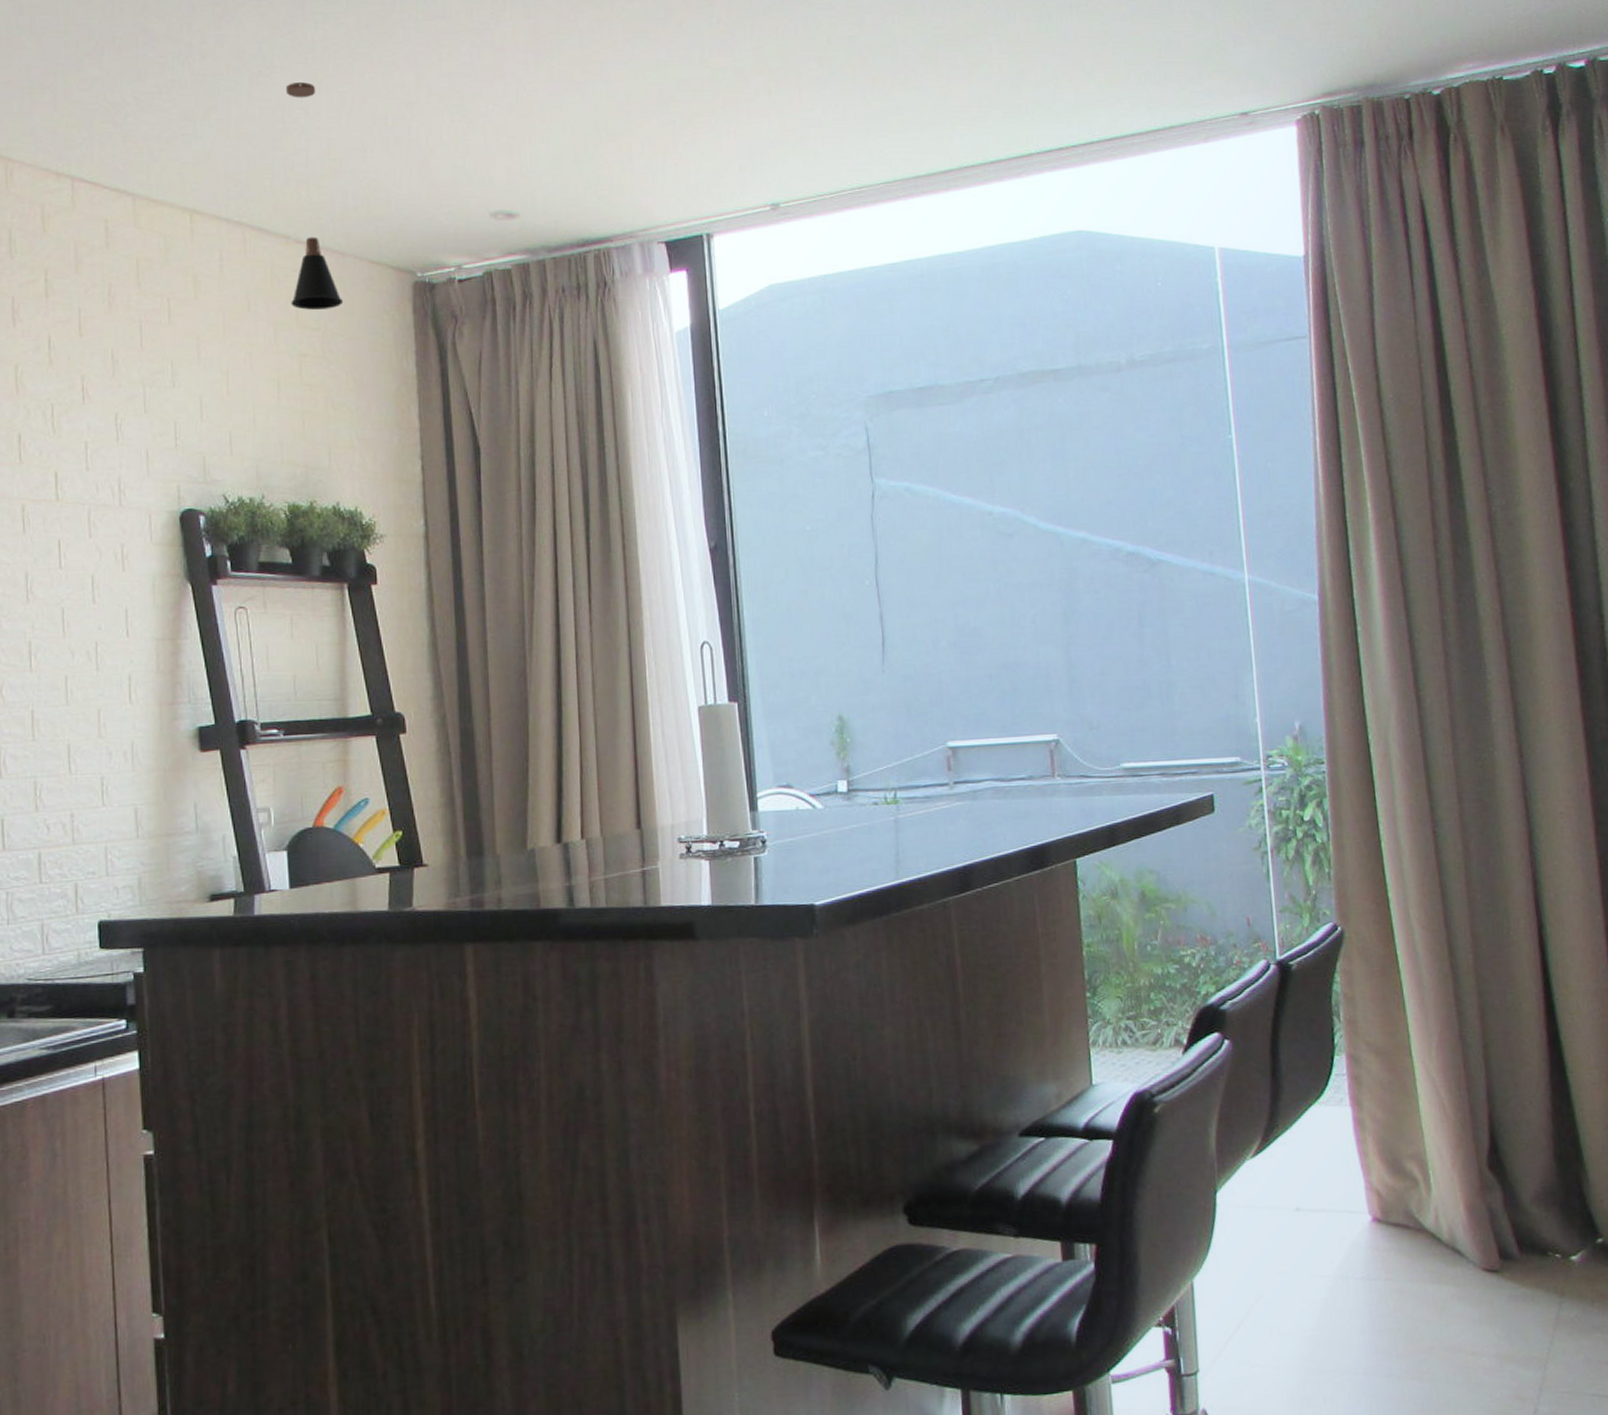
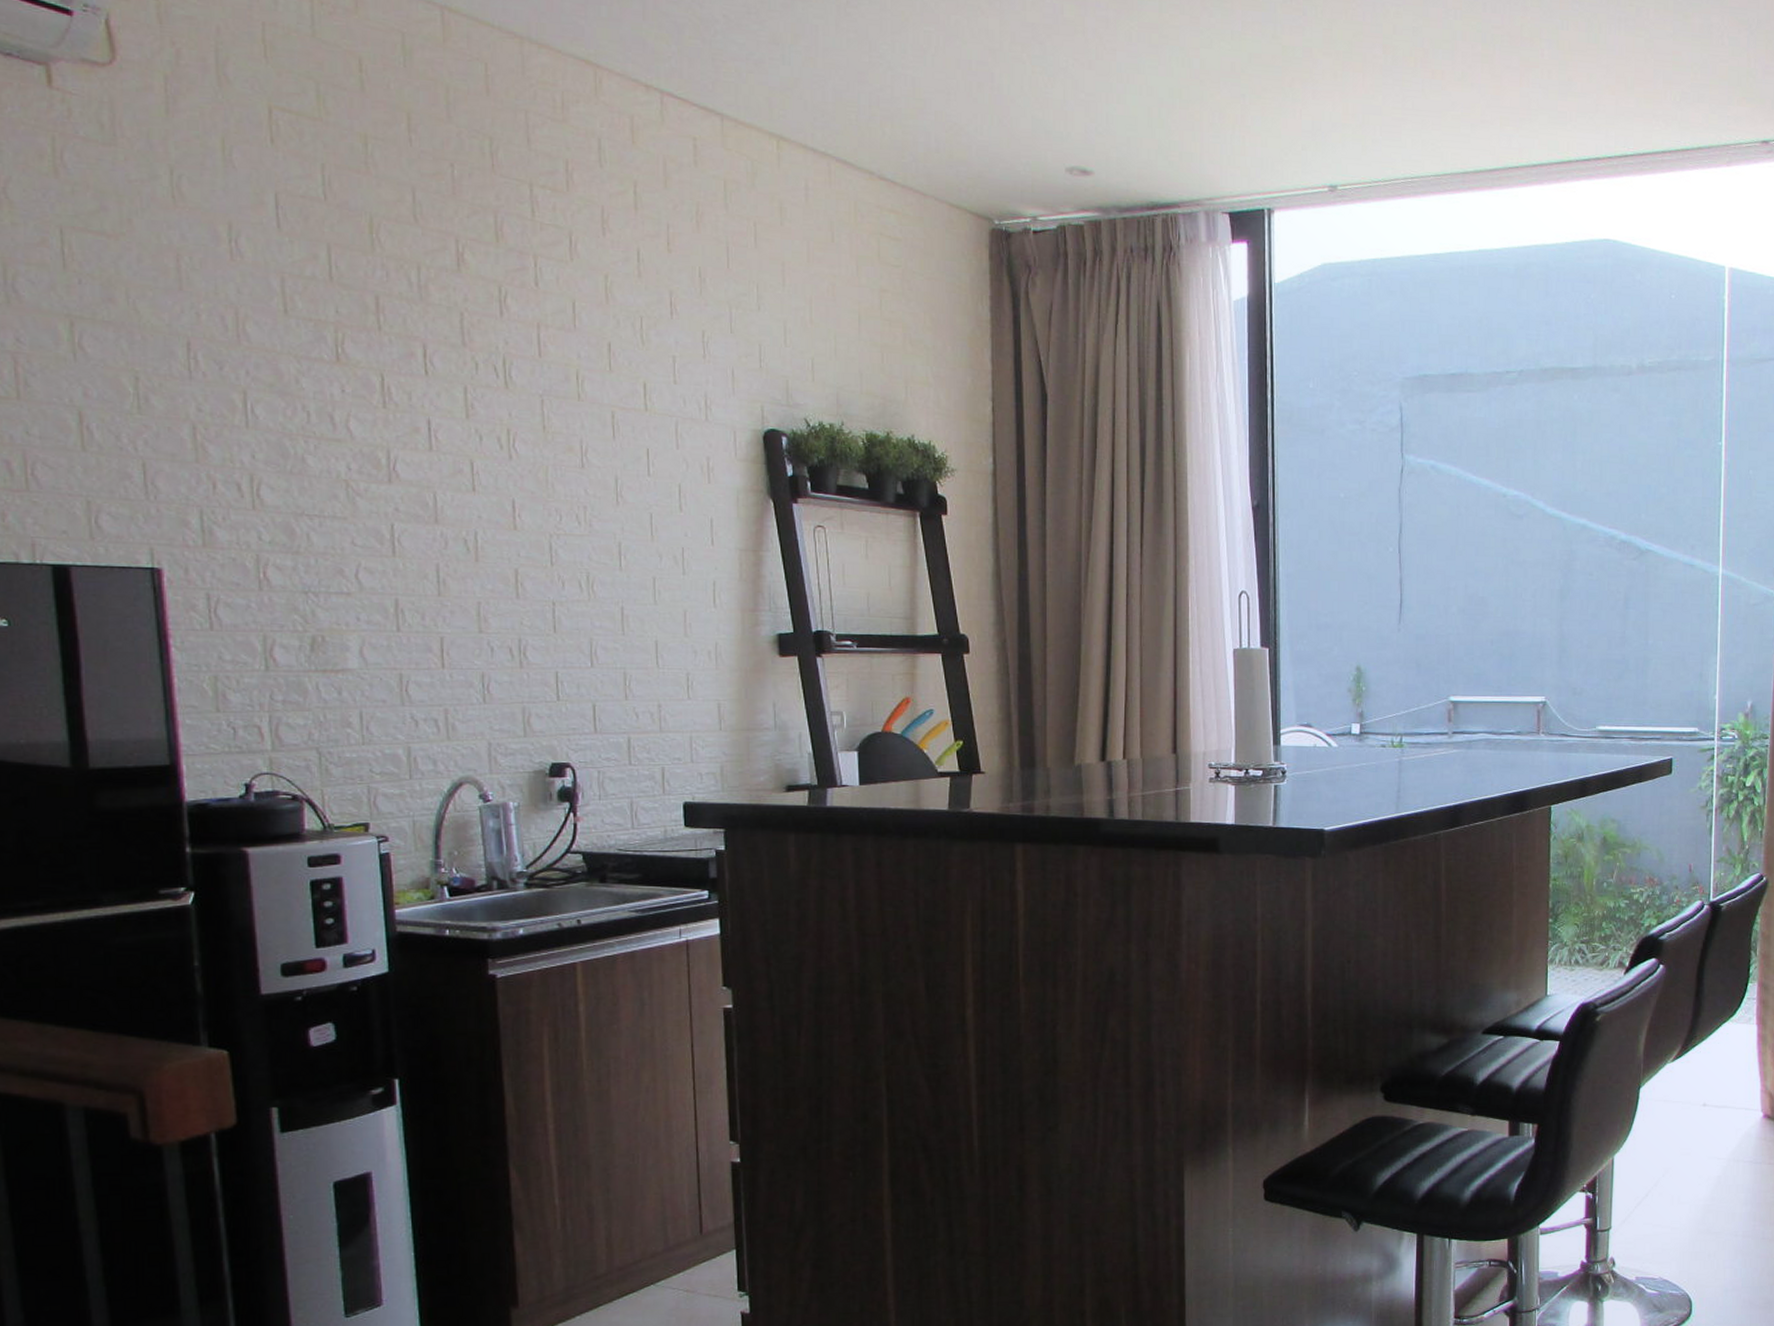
pendant lamp: present [285,82,344,310] -> none [873,17,924,248]

